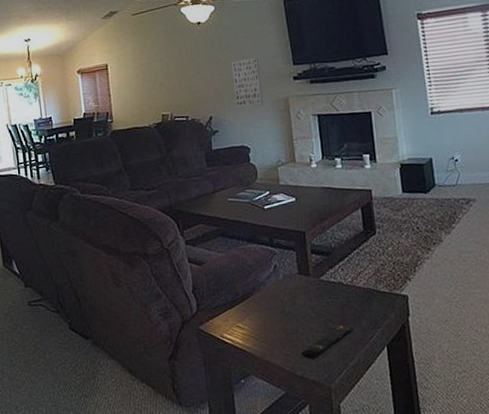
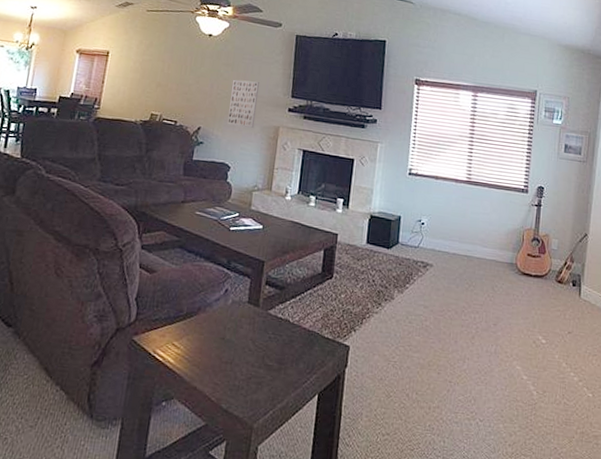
remote control: present [301,324,355,360] -> none [231,363,291,394]

